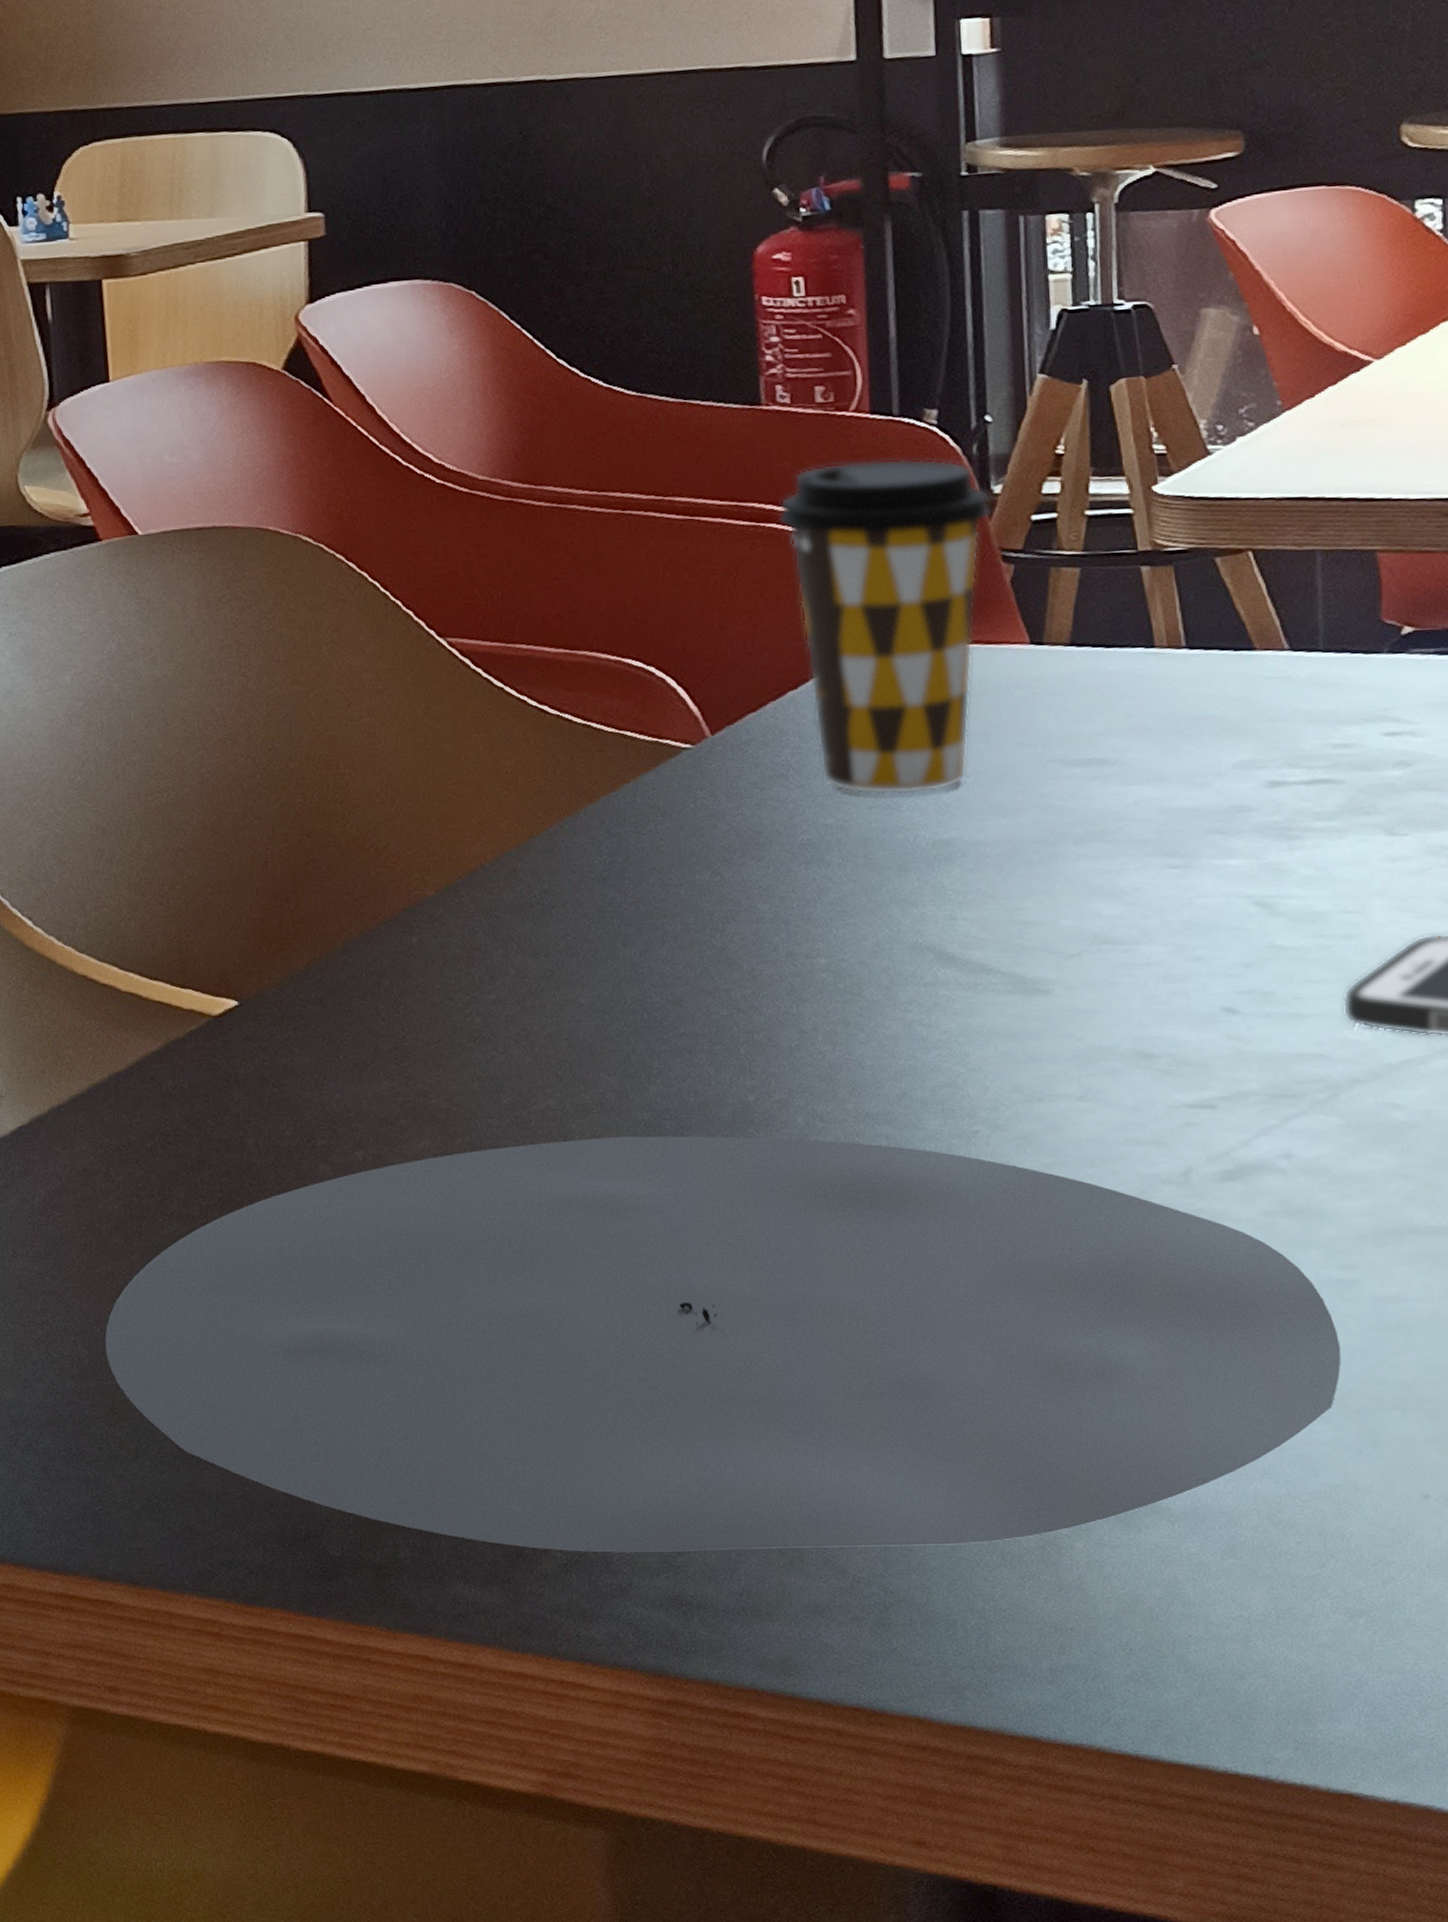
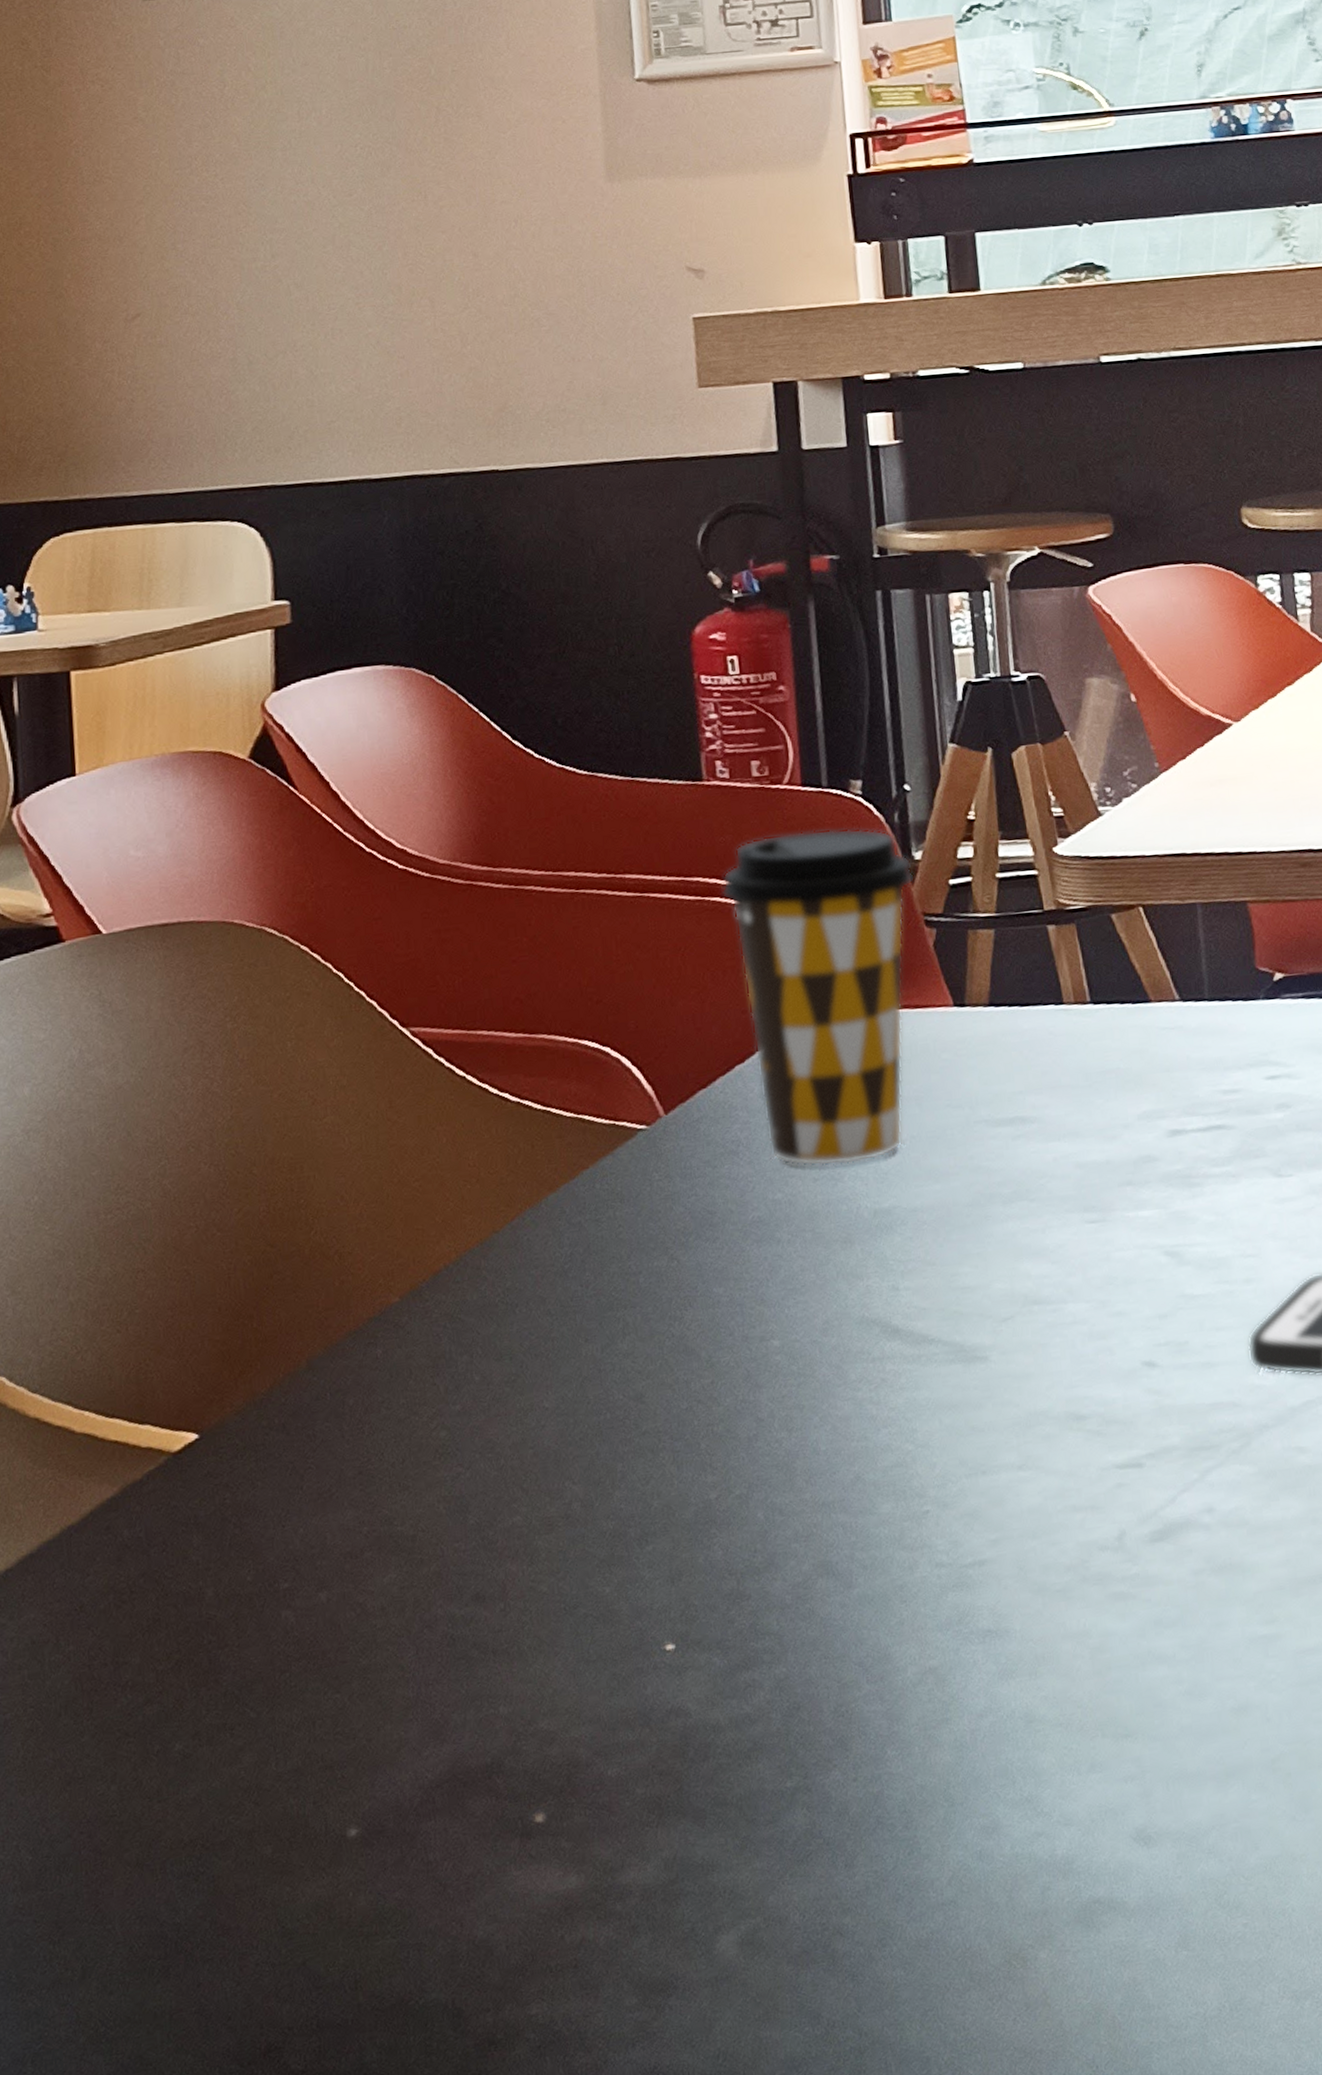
plate: present [105,1136,1341,1553] -> none [50,1534,1271,2032]

